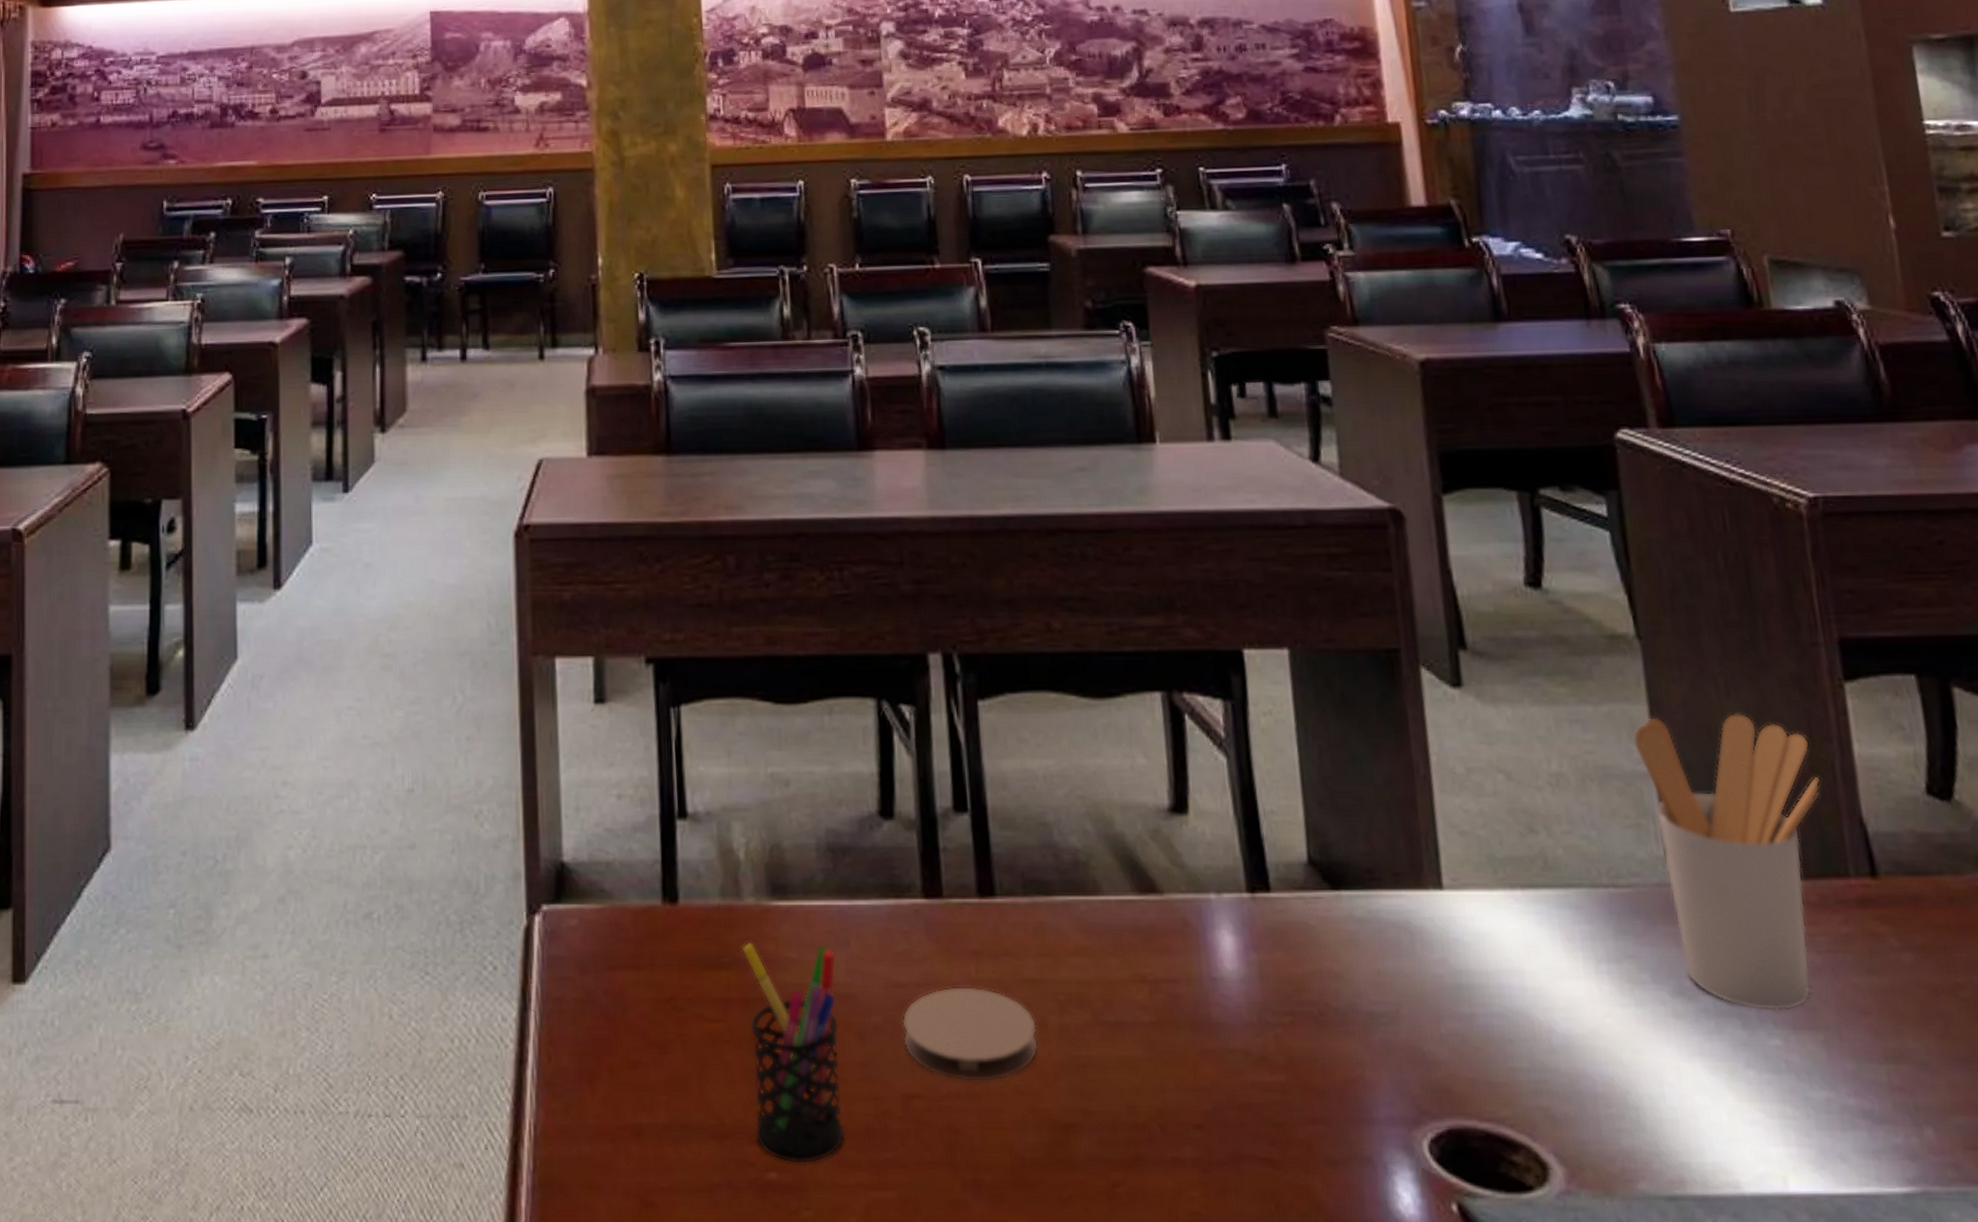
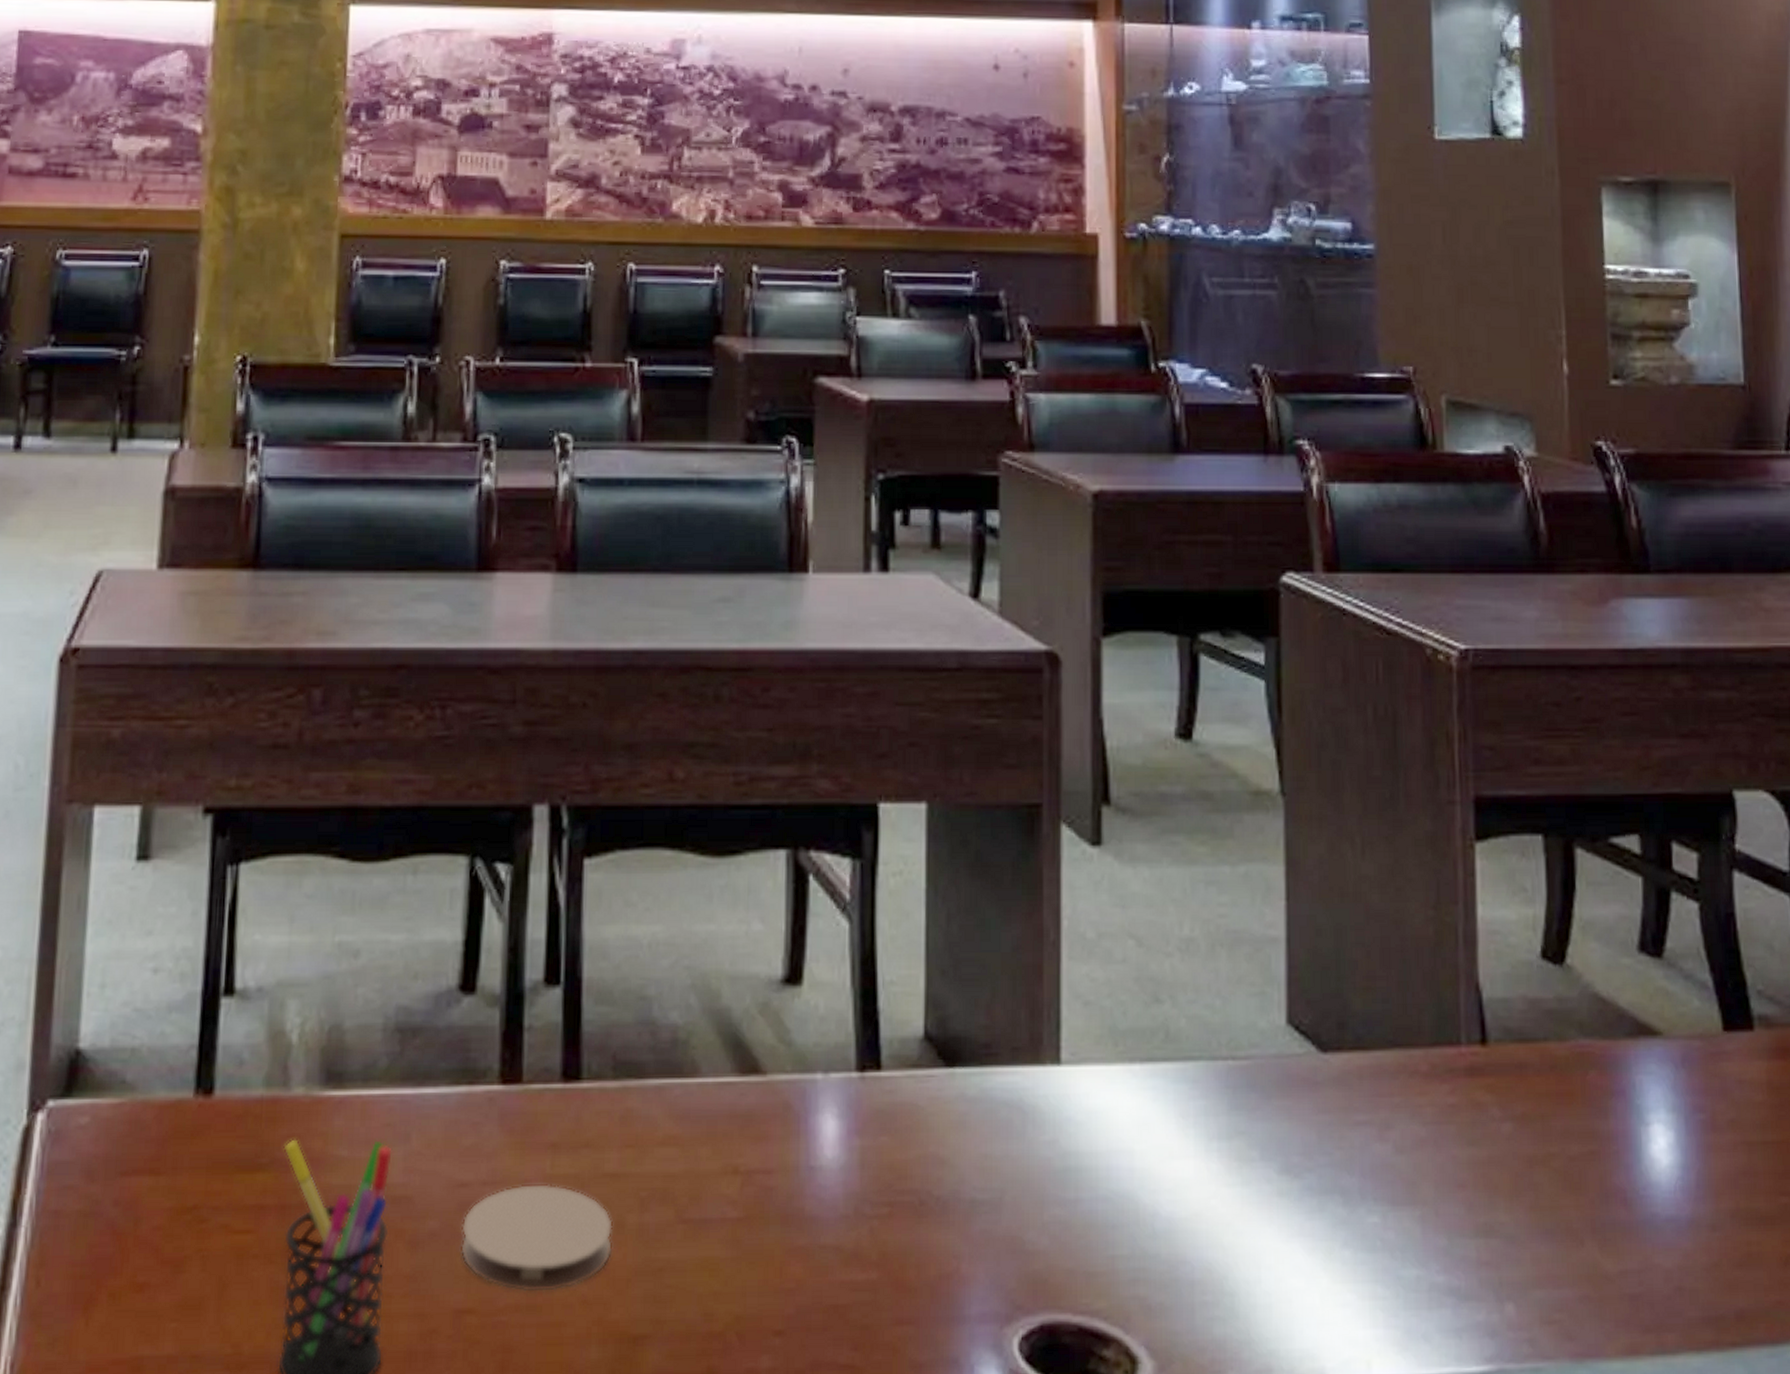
utensil holder: present [1632,712,1821,1011] -> none [1266,874,1443,1187]

